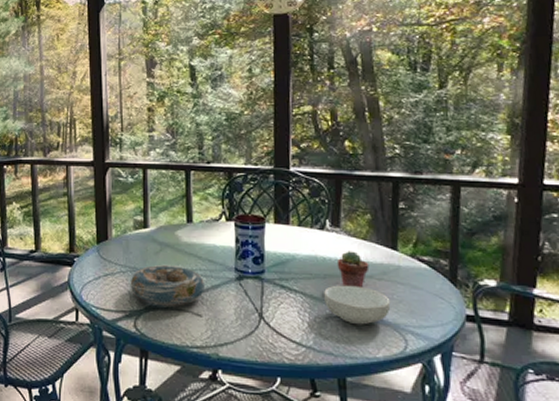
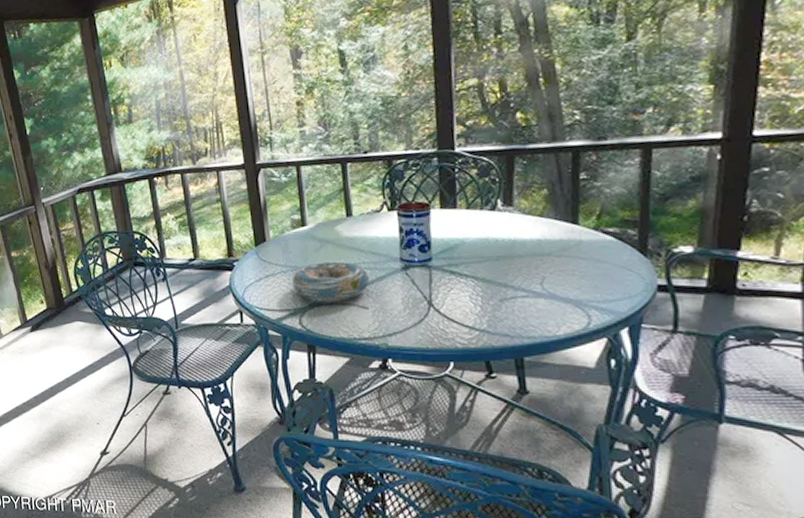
cereal bowl: present [324,285,391,325] -> none [497,264,572,305]
potted succulent: present [337,251,370,289] -> none [510,229,547,268]

